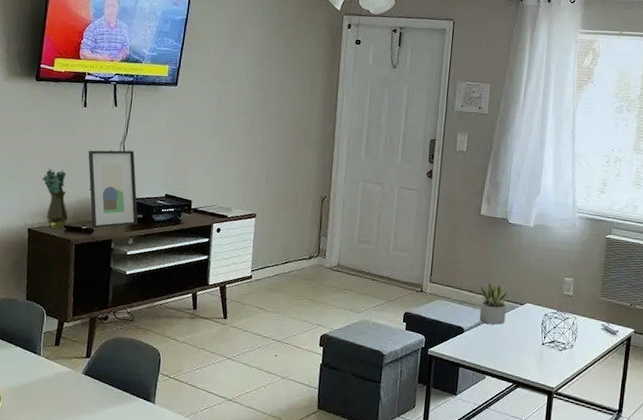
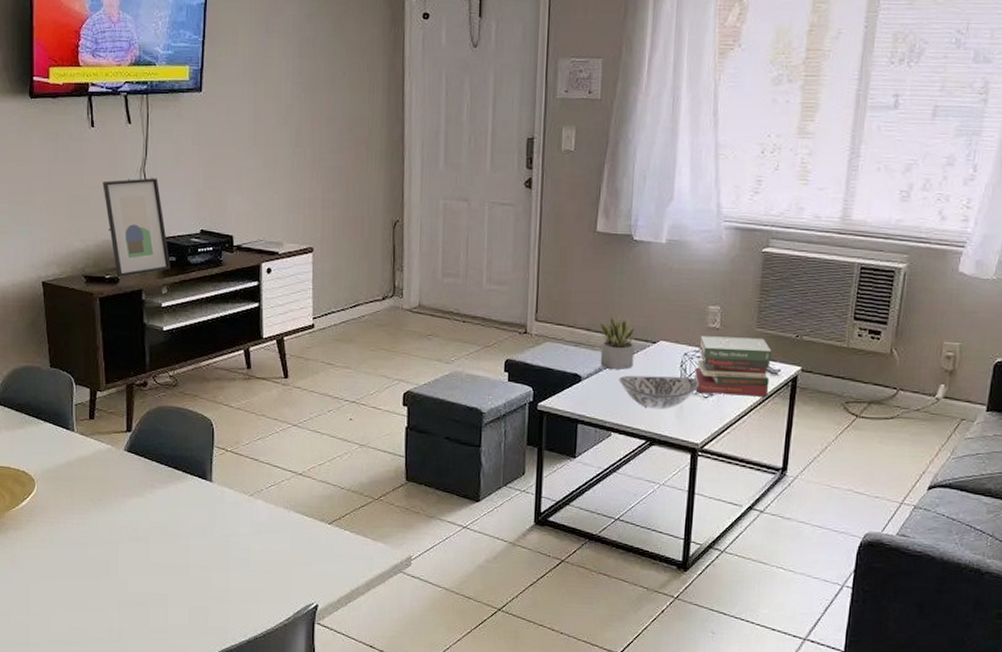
vase: present [42,167,68,228] -> none [51,206,87,279]
decorative bowl: none [493,329,556,359] -> present [618,375,700,410]
books: none [552,301,612,352] -> present [694,336,772,397]

